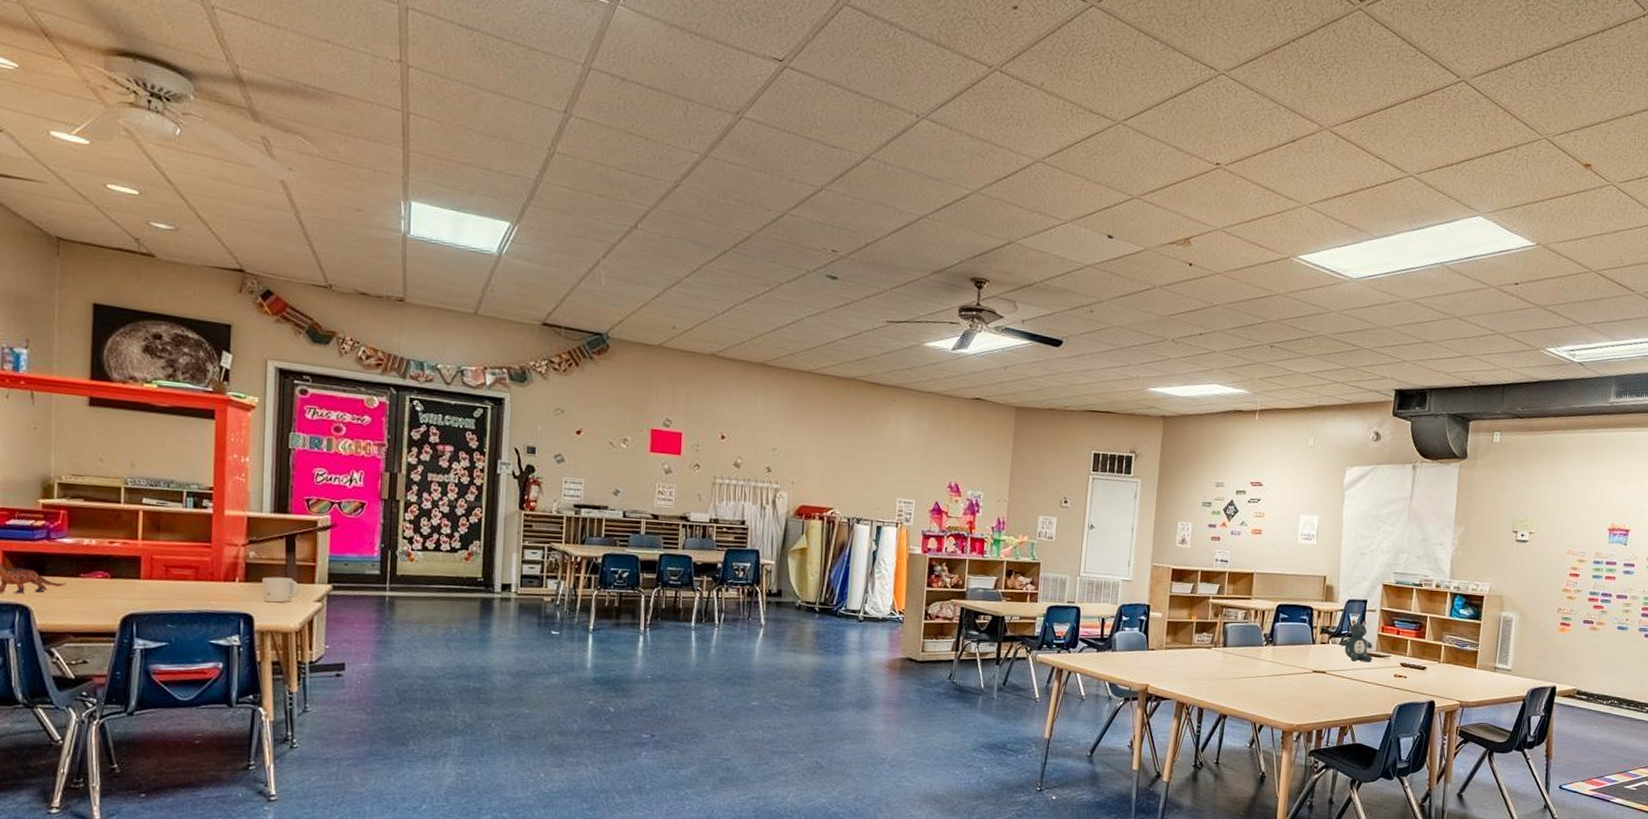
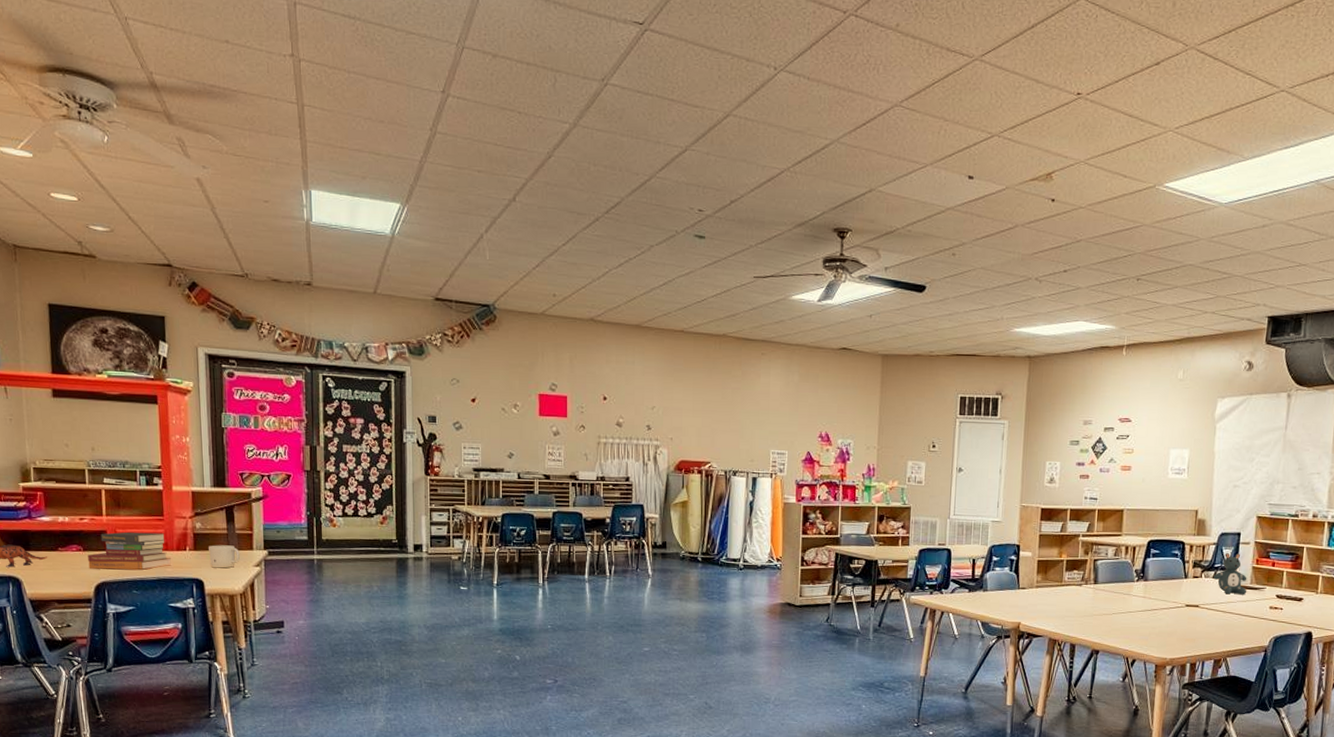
books: none [115,558,216,602] -> present [88,531,171,570]

